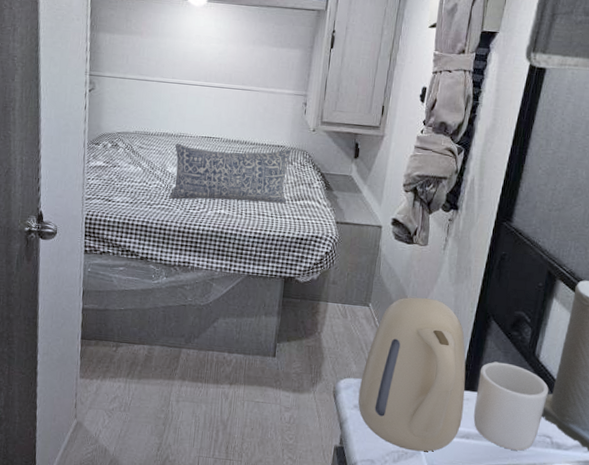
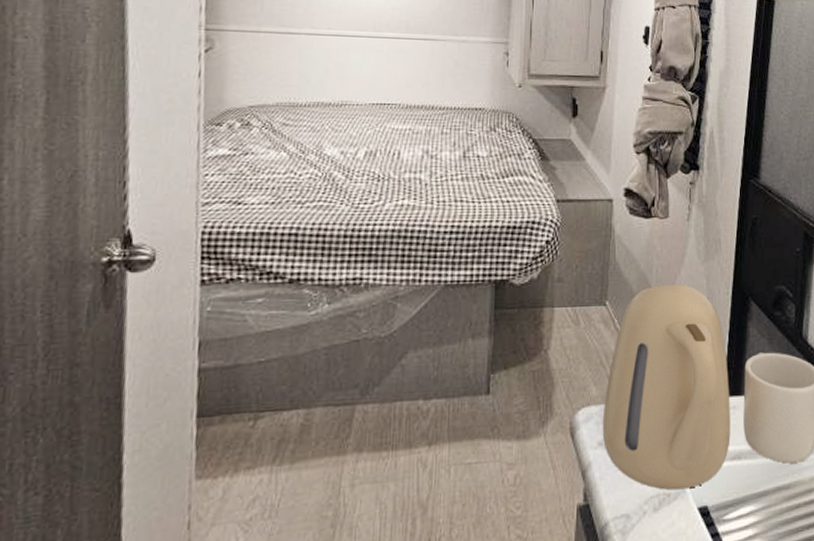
pillow: present [168,143,292,204] -> none [327,112,494,192]

